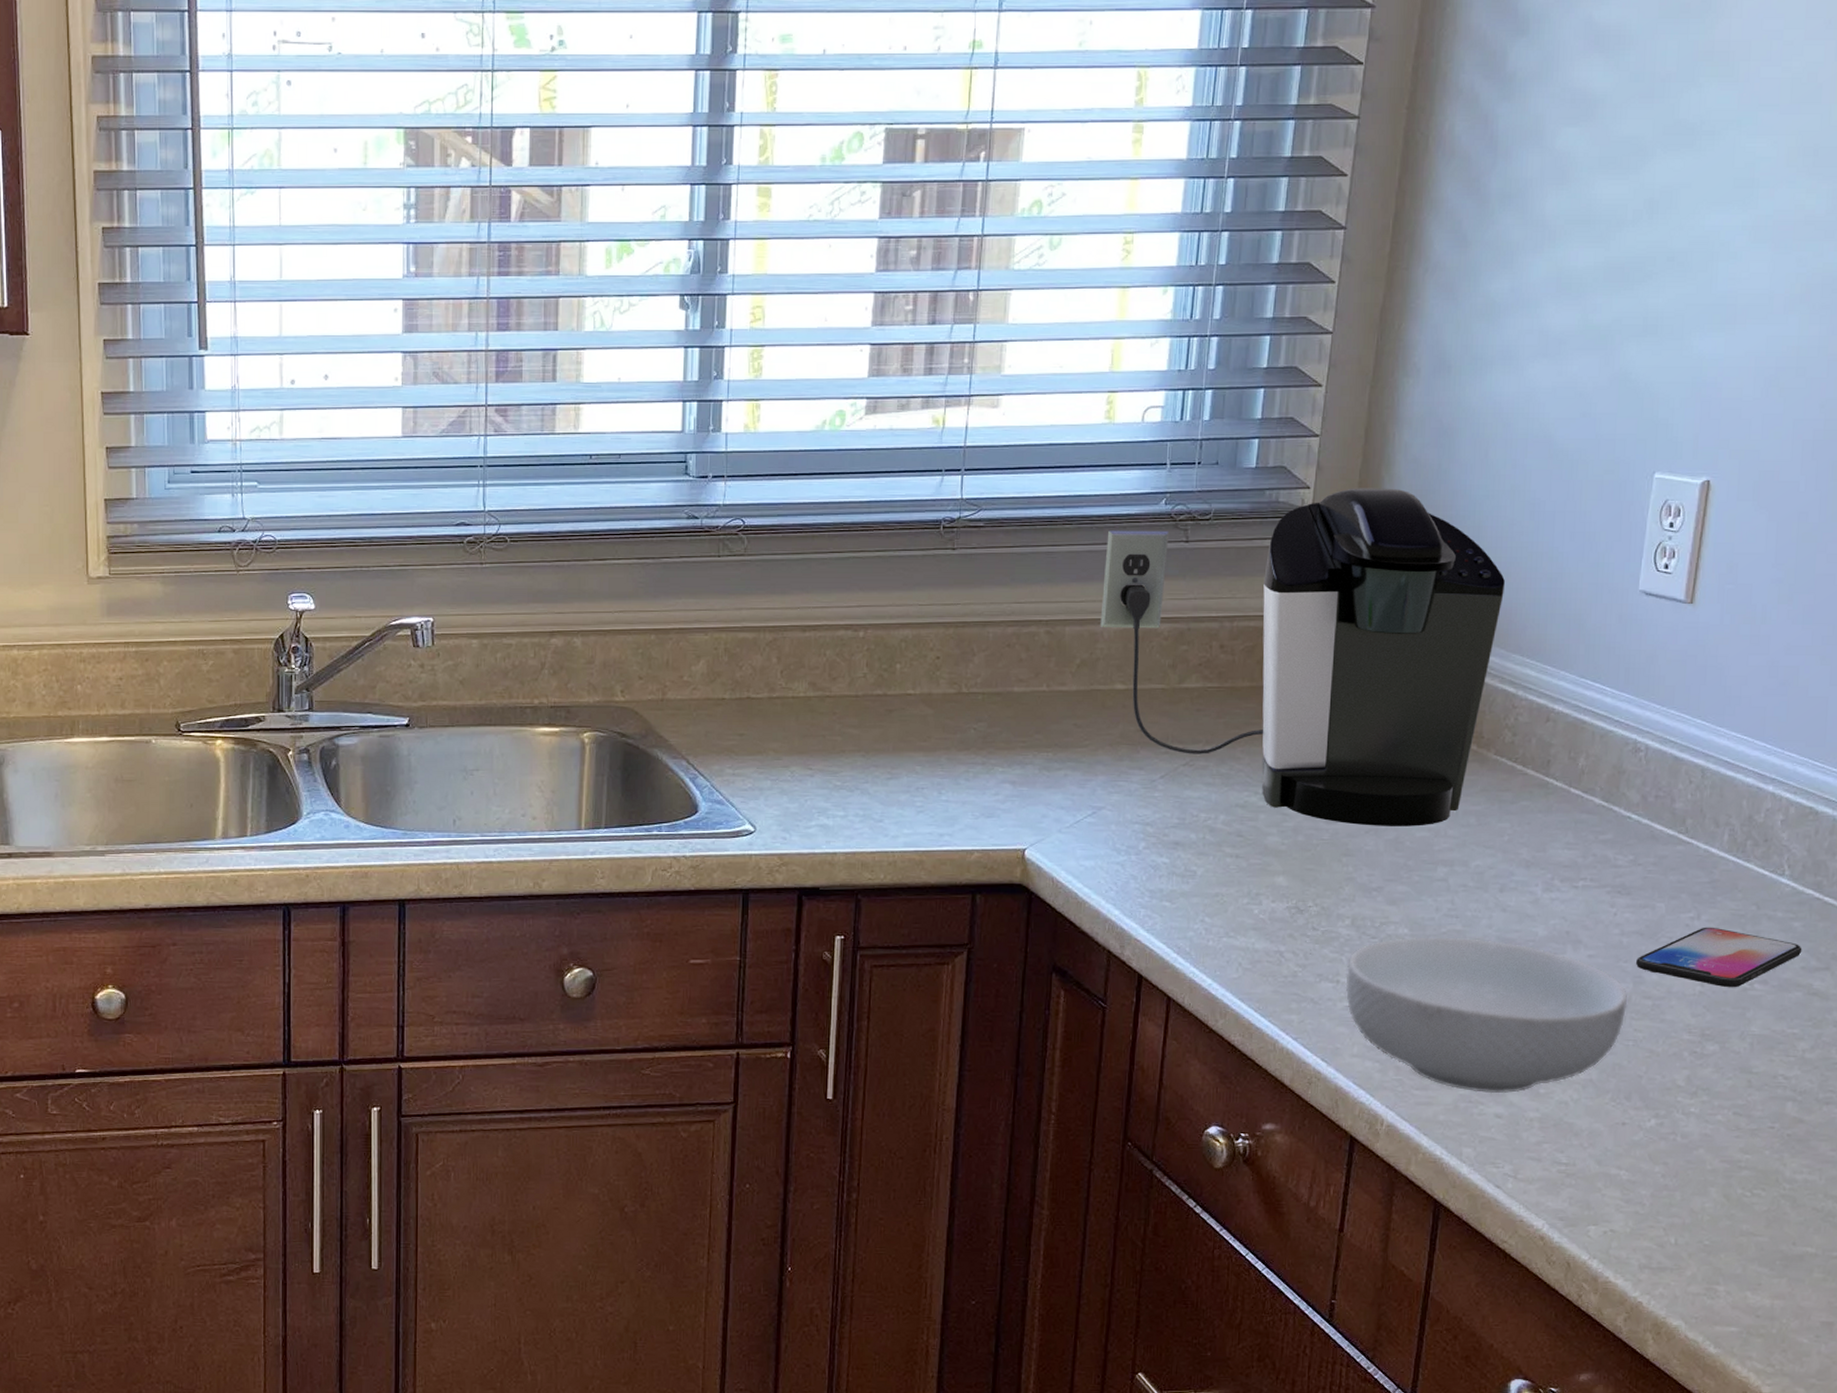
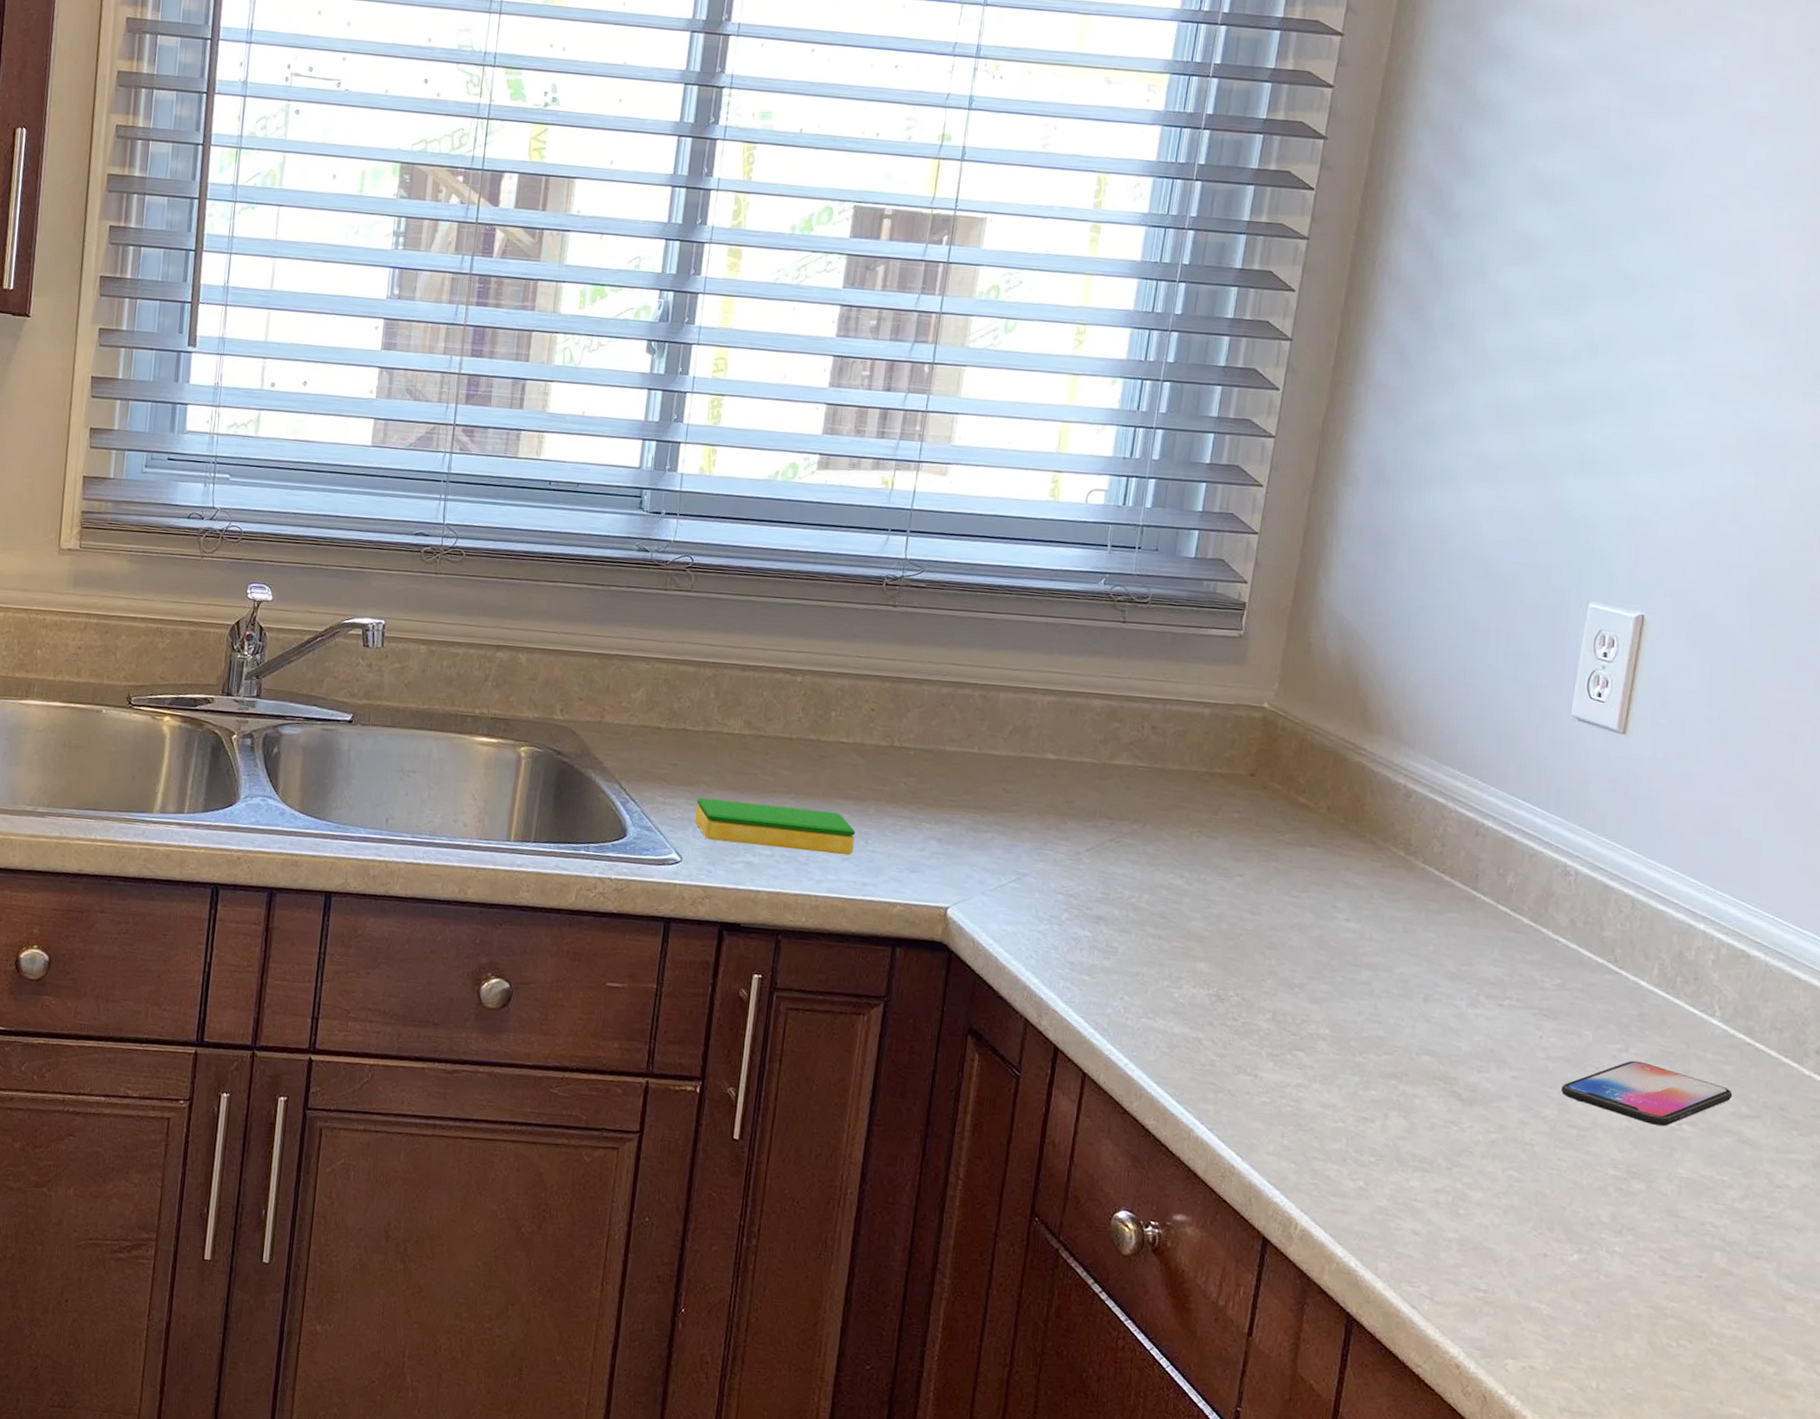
dish sponge: none [765,765,928,808] -> present [694,798,855,856]
coffee maker: present [1100,488,1505,826] -> none [1034,587,1437,927]
cereal bowl: present [1345,937,1628,1094] -> none [1263,1038,1553,1211]

